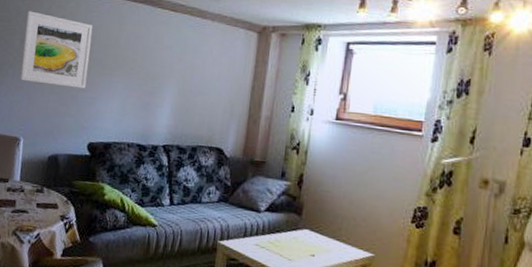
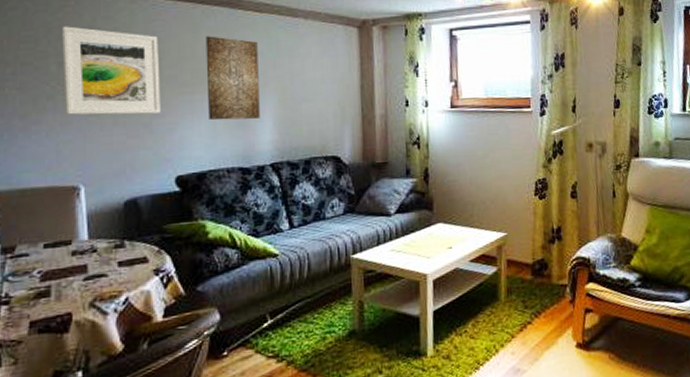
wall art: none [120,28,169,105] -> present [205,36,260,121]

